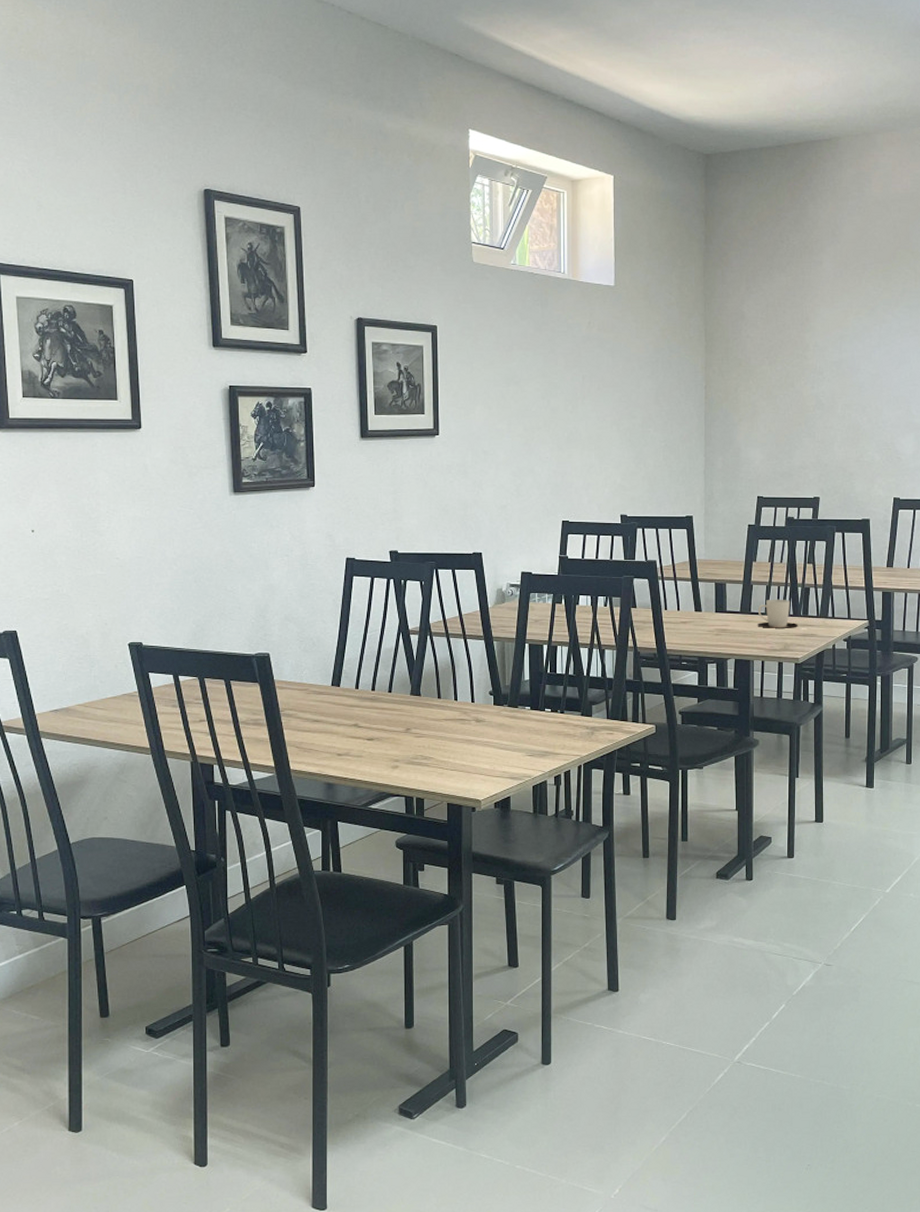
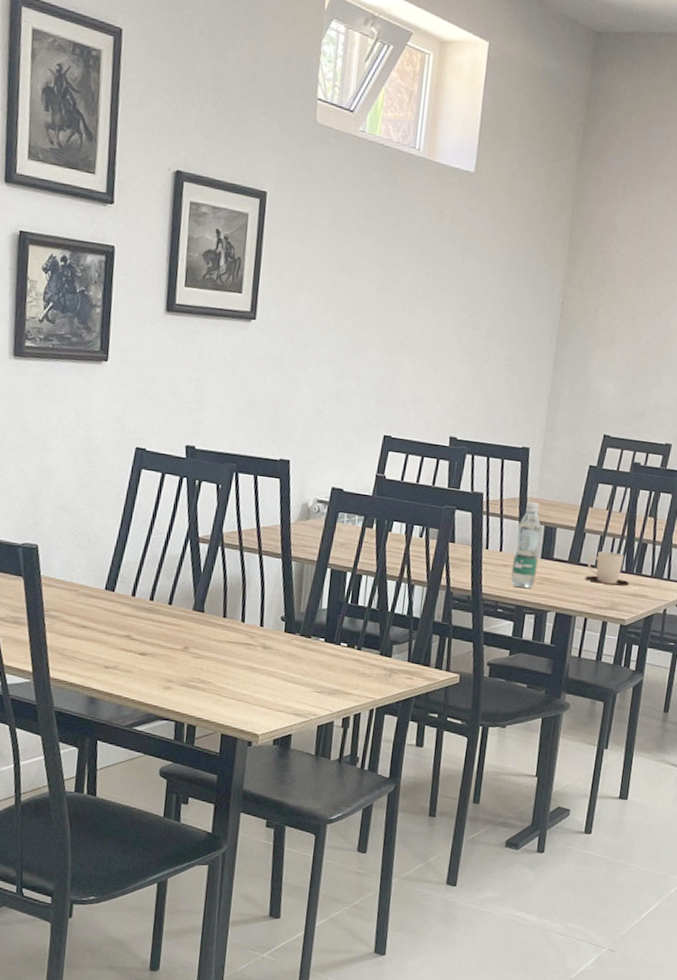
bottle: none [691,563,713,641] -> present [511,502,543,589]

